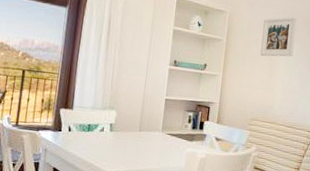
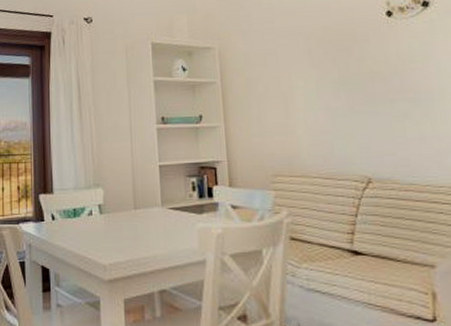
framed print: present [260,16,297,57] -> none [264,37,313,94]

